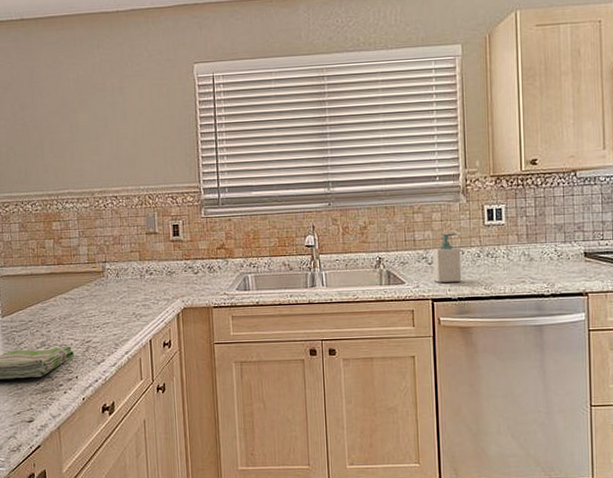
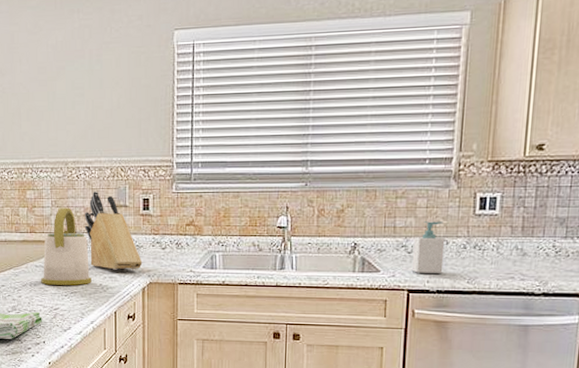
kettle: none [71,237,124,317] -> present [41,207,92,285]
knife block: none [113,219,176,297] -> present [84,190,143,270]

